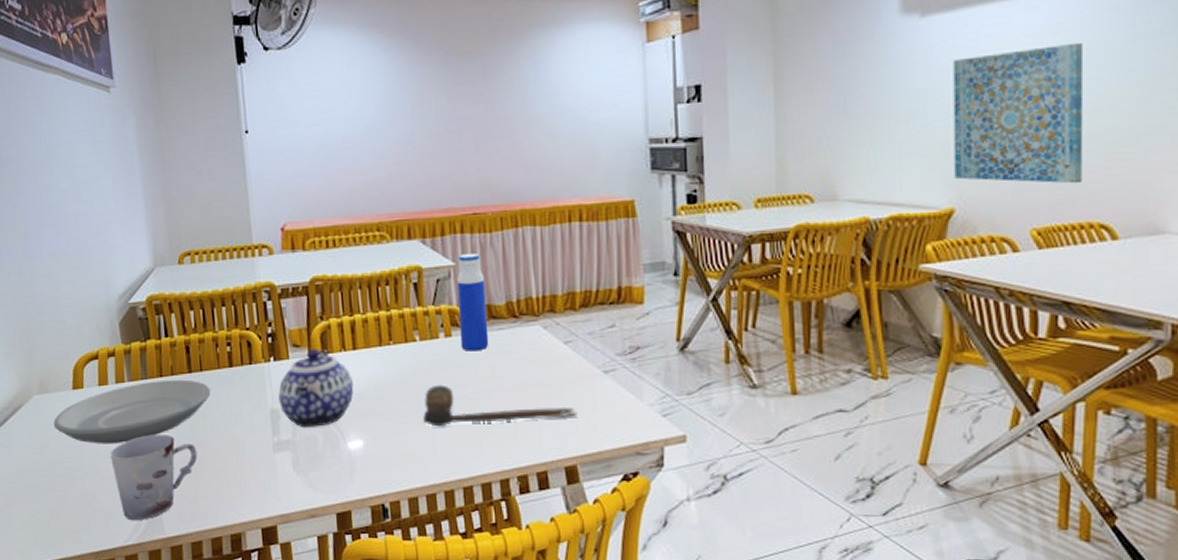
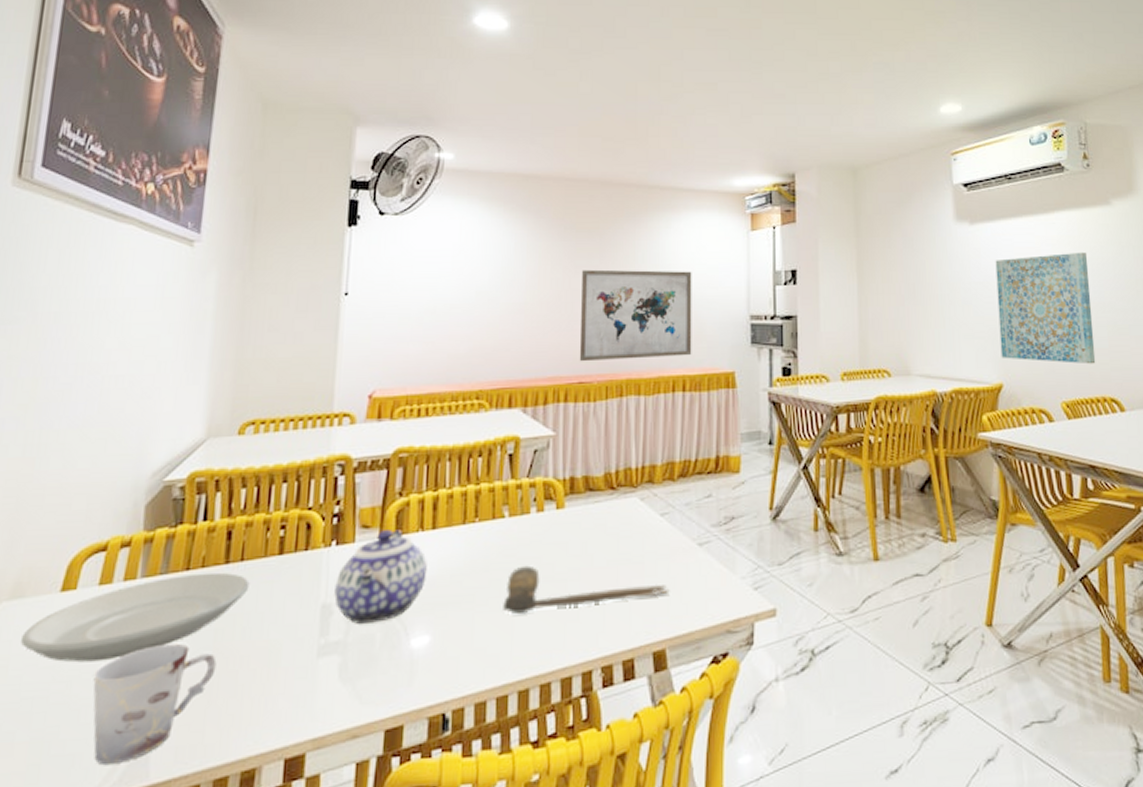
water bottle: present [456,254,489,351] -> none [553,423,585,527]
wall art: none [466,92,587,193] -> present [579,269,692,362]

